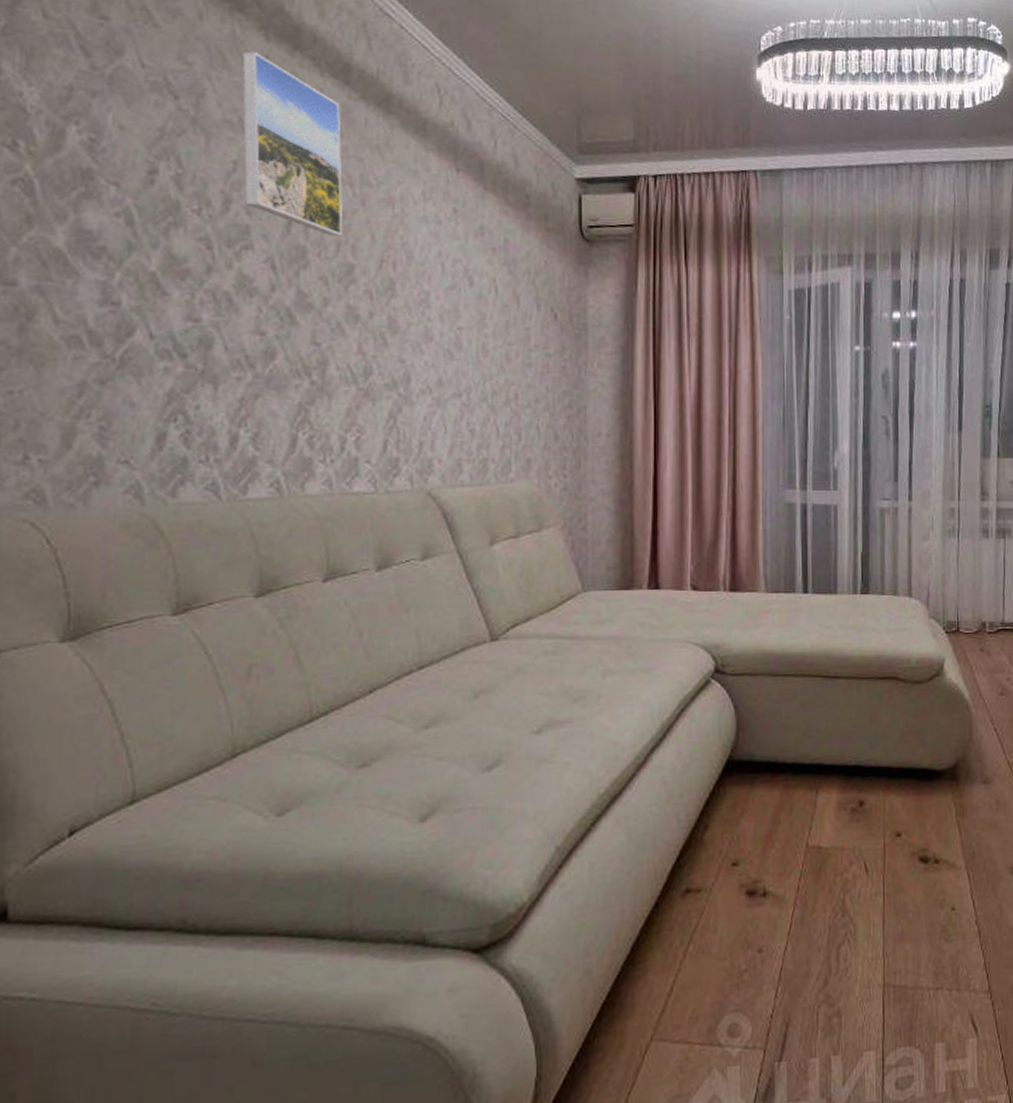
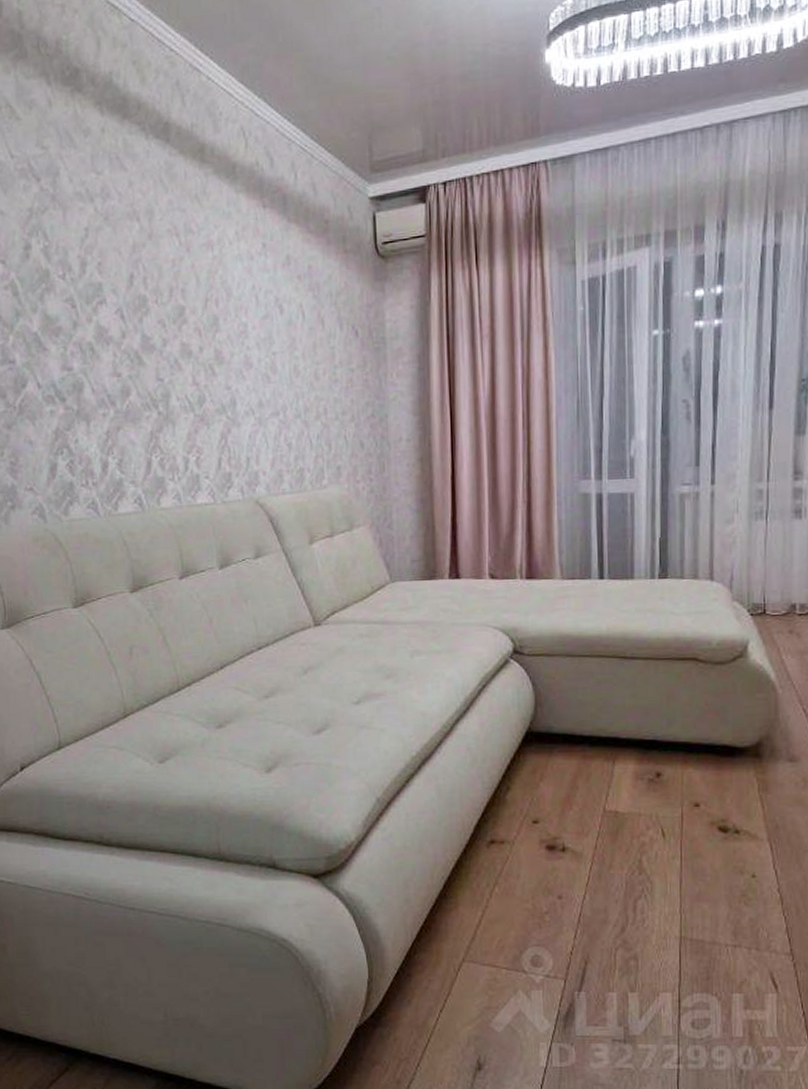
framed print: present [241,50,342,236] -> none [83,126,173,283]

